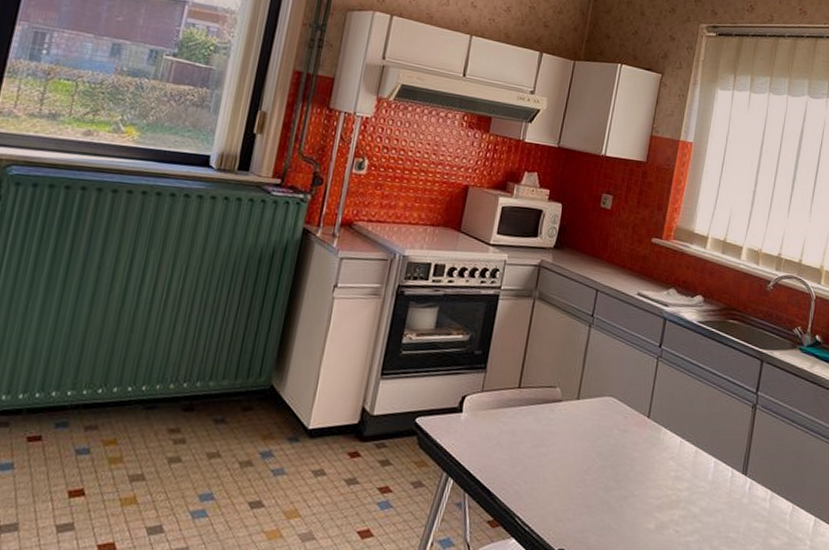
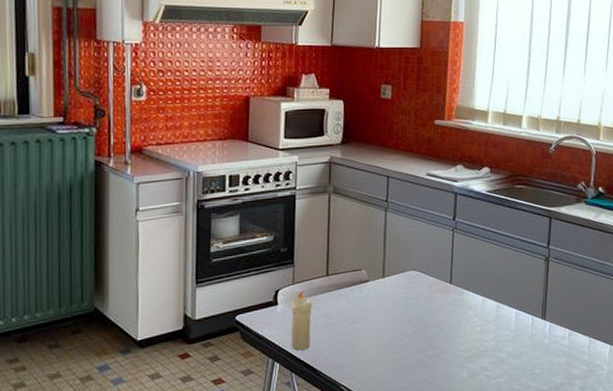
candle: none [469,400,499,469] -> present [291,290,312,351]

